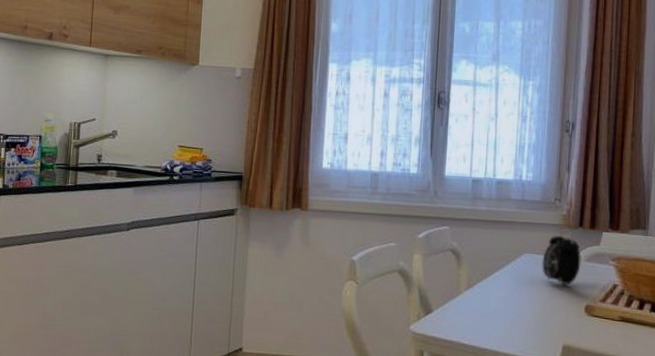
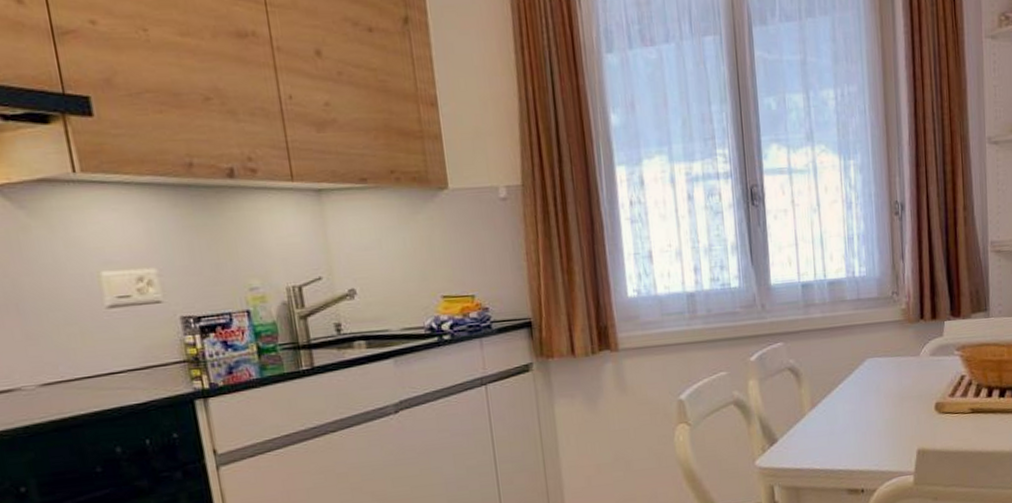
alarm clock: present [542,230,581,286] -> none [886,325,926,387]

